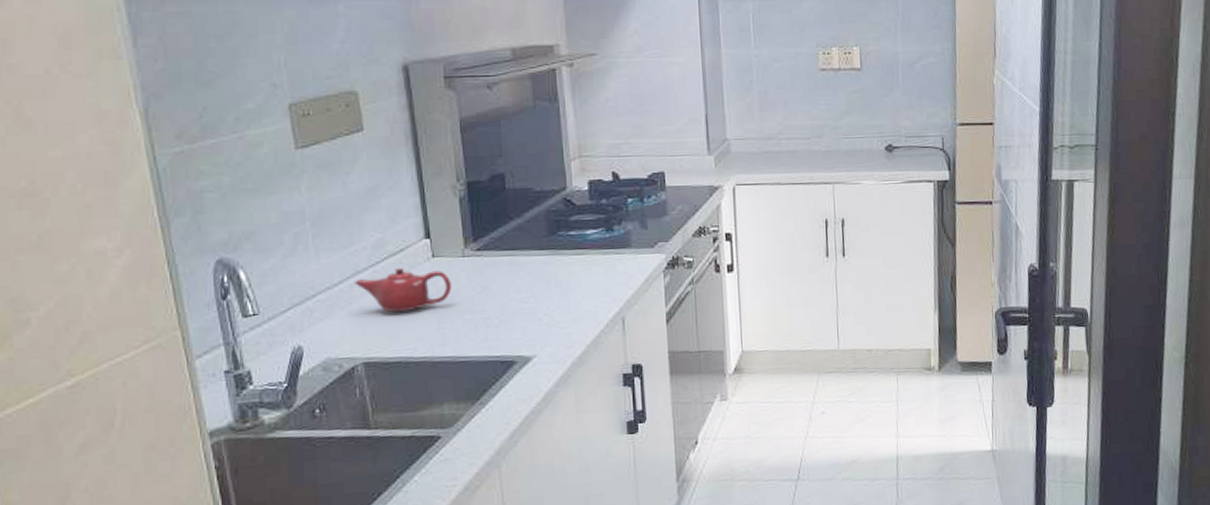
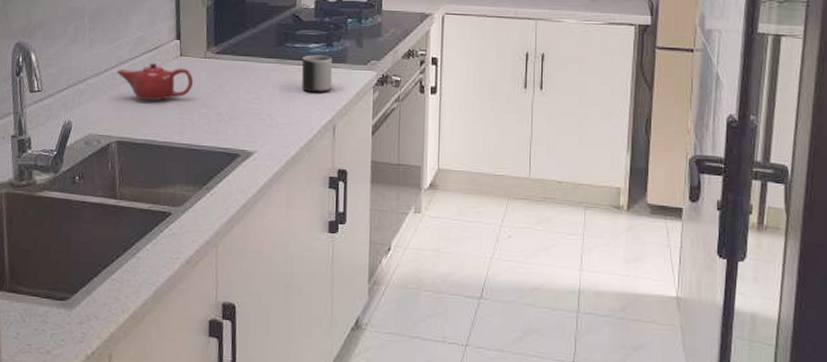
mug: none [579,241,617,283] -> present [301,55,333,92]

